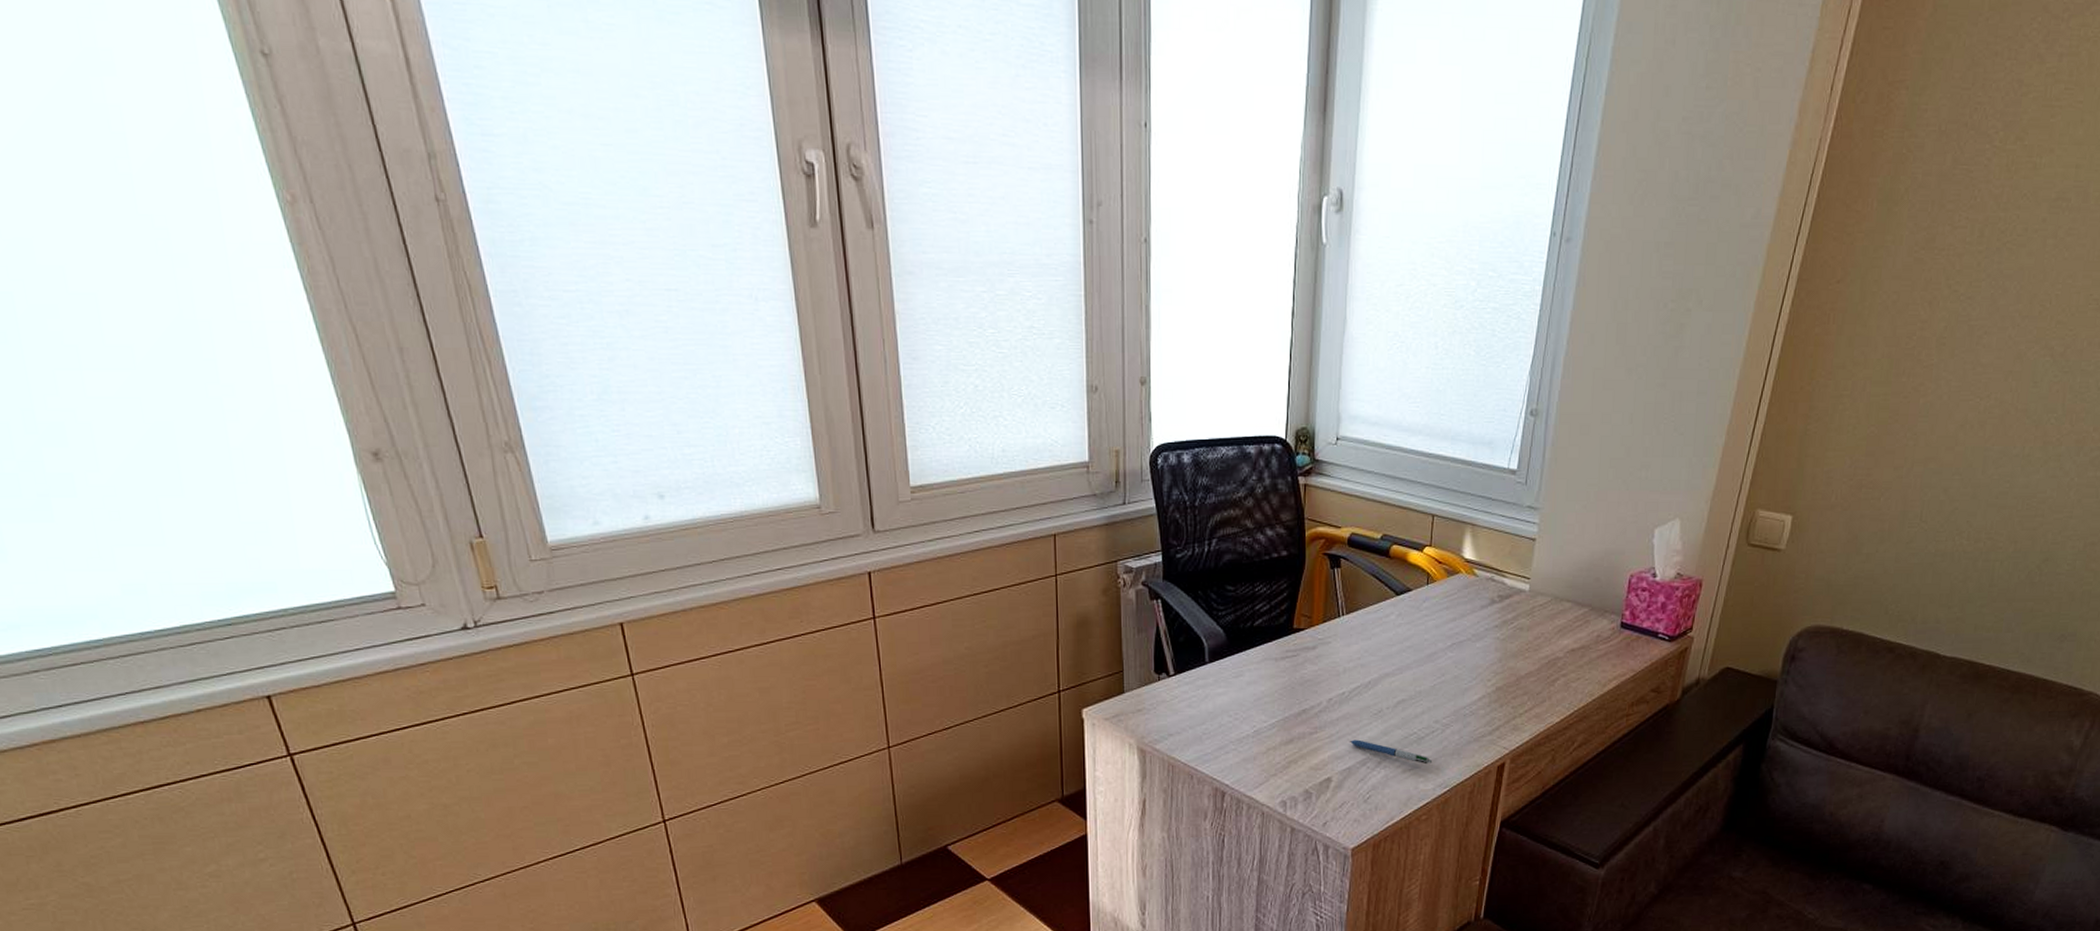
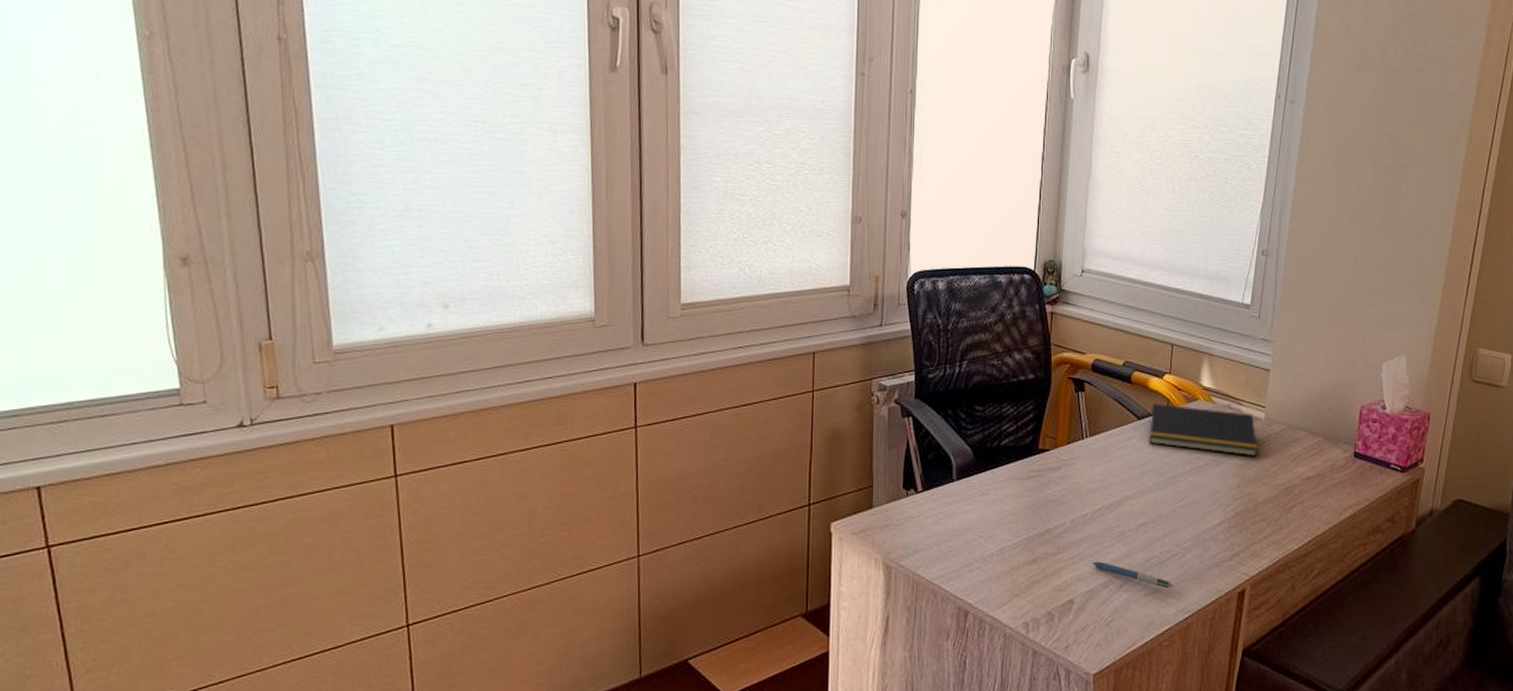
notepad: none [1408,578,1521,630] -> present [1149,403,1258,457]

